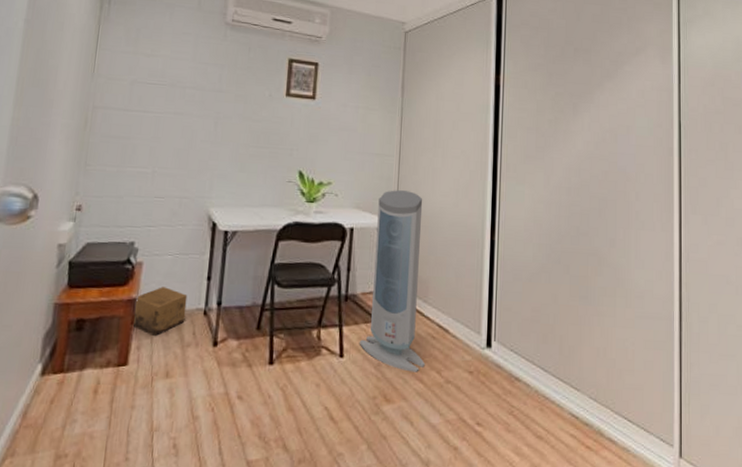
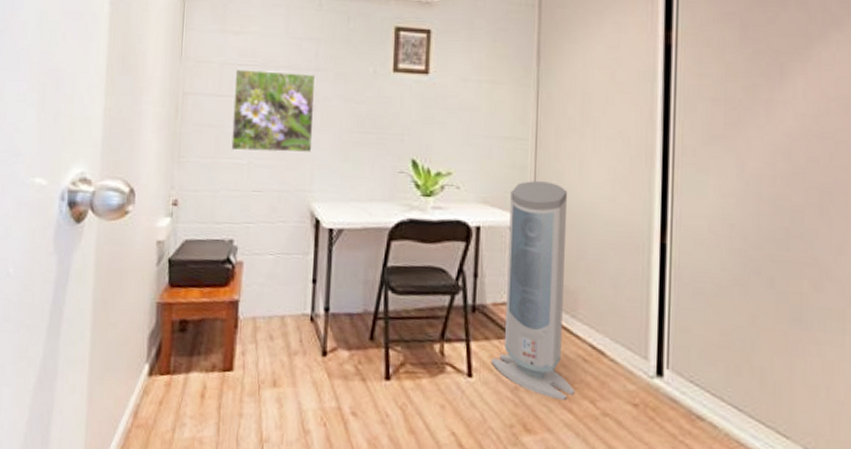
cardboard box: present [131,287,188,337] -> none [234,289,292,343]
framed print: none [137,87,219,164] -> present [231,68,316,153]

